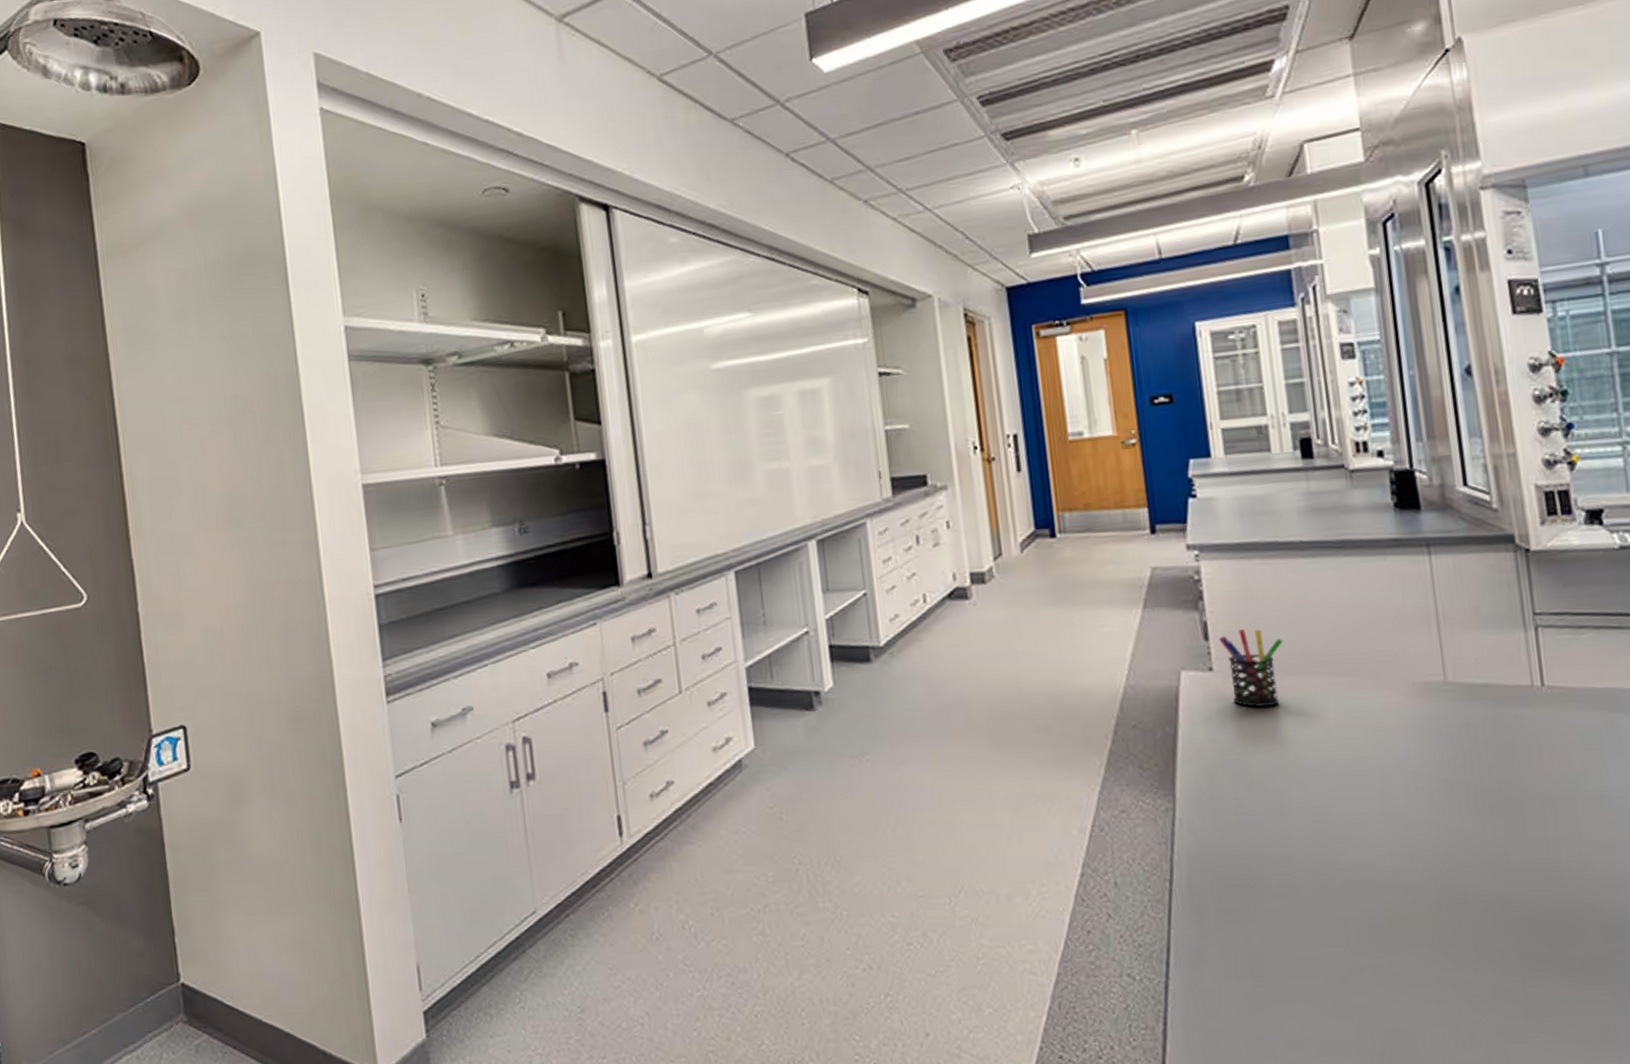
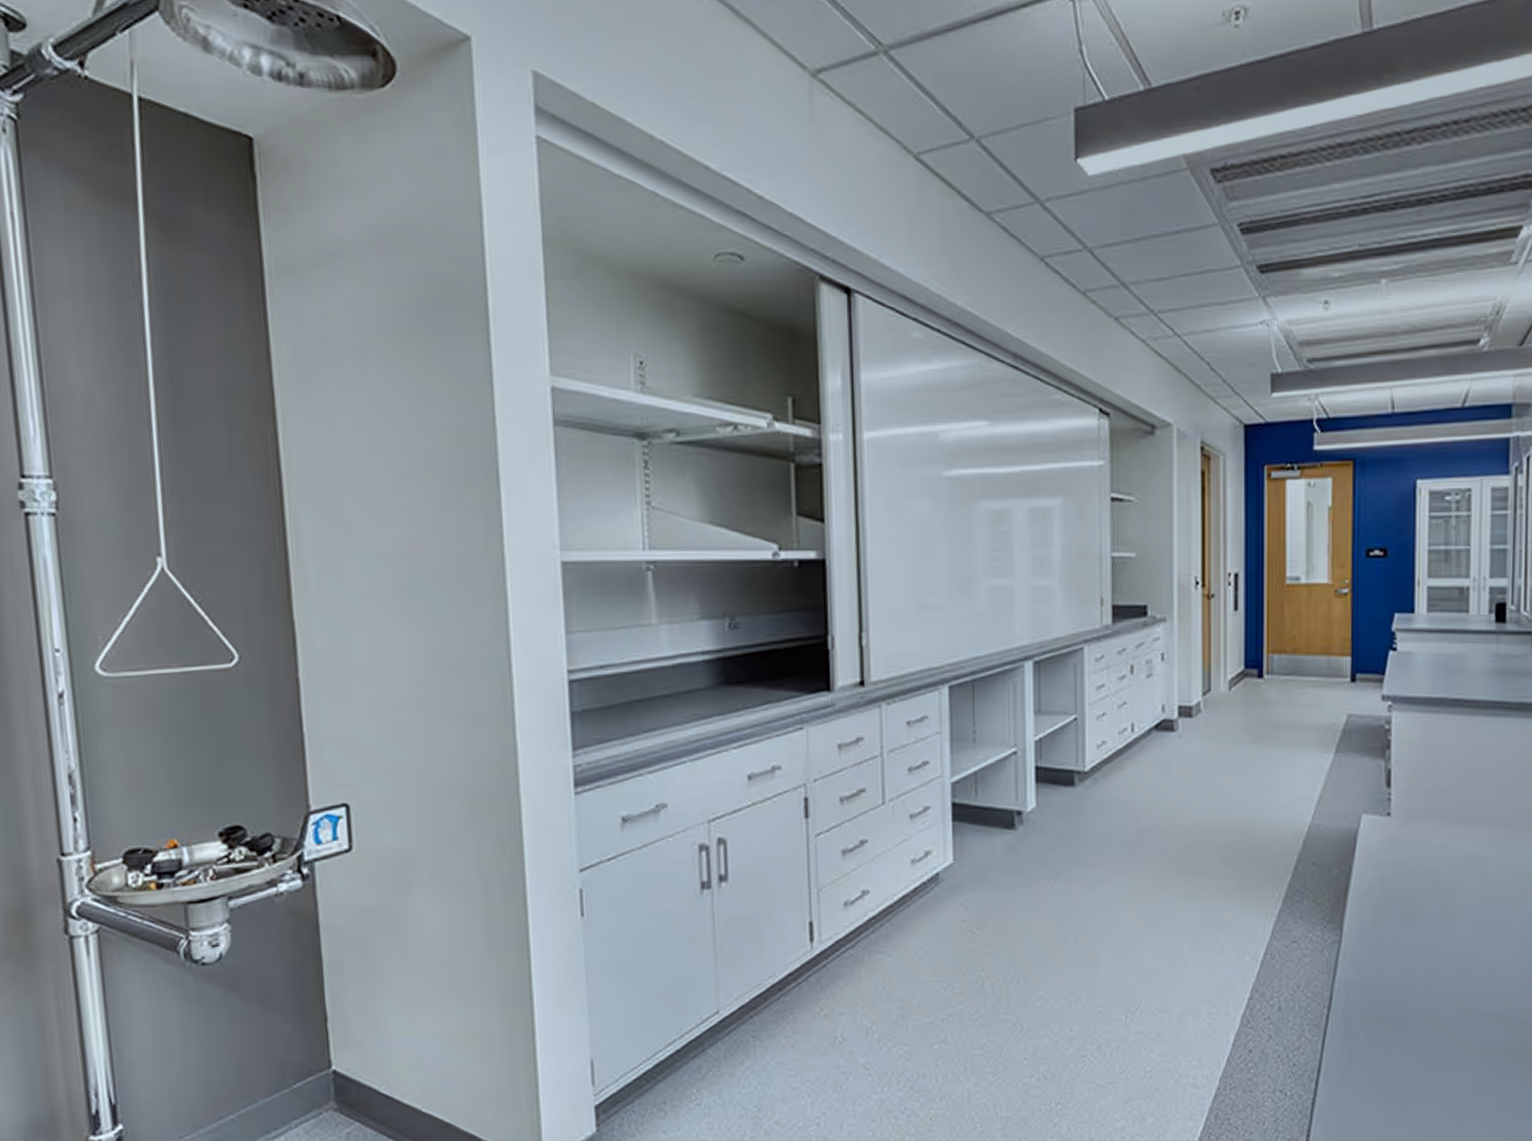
pen holder: present [1219,629,1283,707] -> none [1400,779,1456,853]

